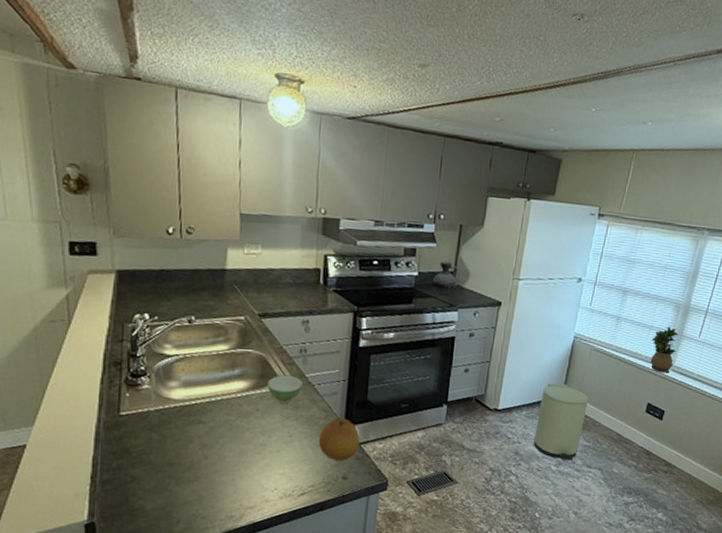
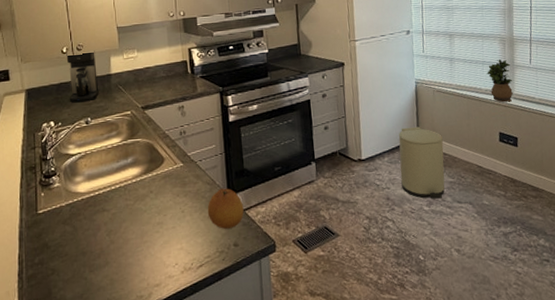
coffee maker: none [170,235,209,297] -> present [66,50,99,103]
bowl: present [266,375,304,404] -> none [156,156,187,183]
ceramic jug: present [432,260,458,295] -> none [281,36,304,65]

